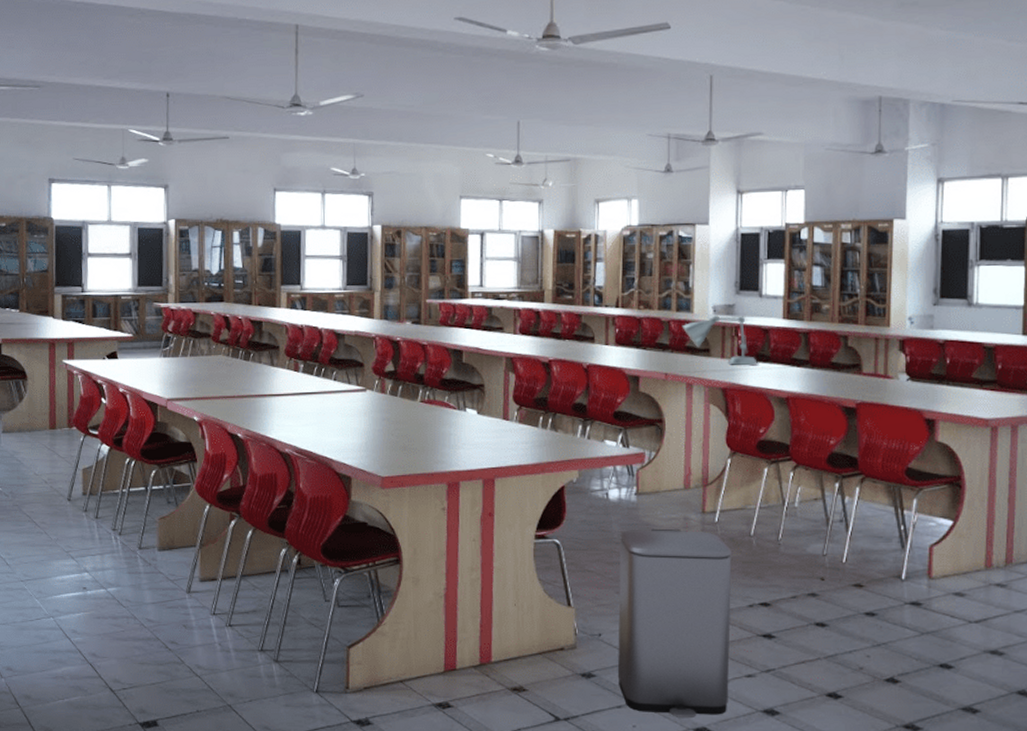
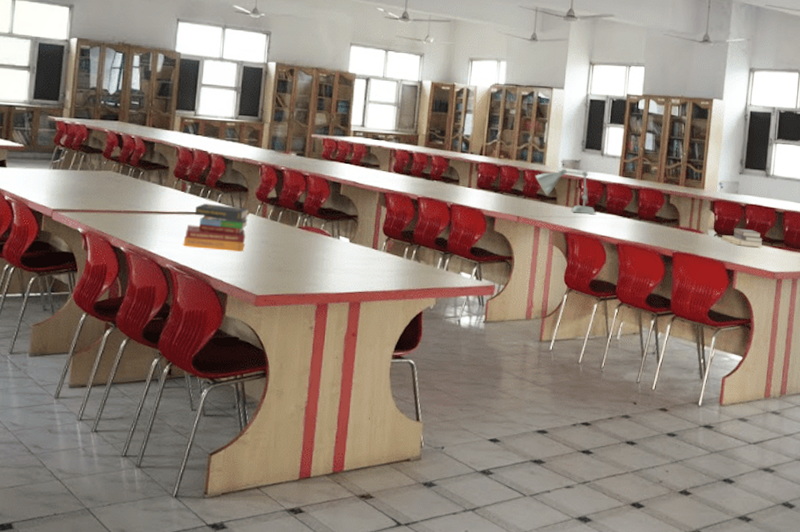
books: none [301,382,367,431] -> present [183,203,249,252]
pedal bin: present [617,528,732,719] -> none [455,353,562,525]
books: none [917,369,970,391] -> present [722,228,763,248]

